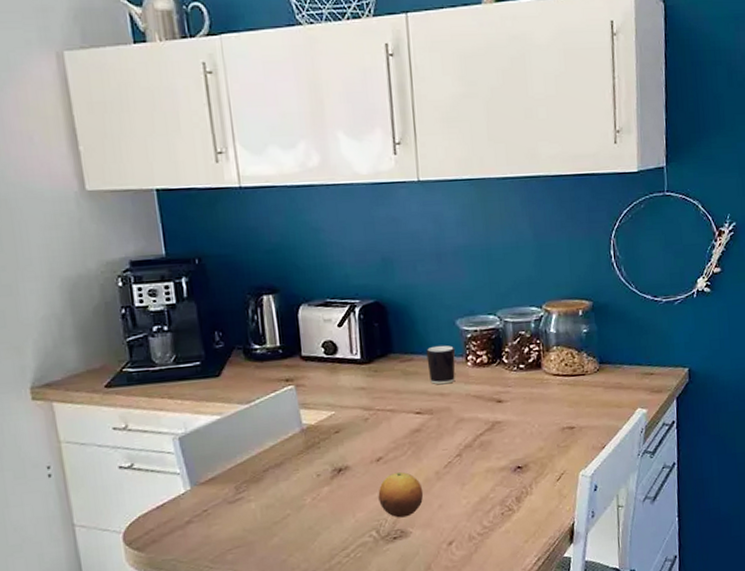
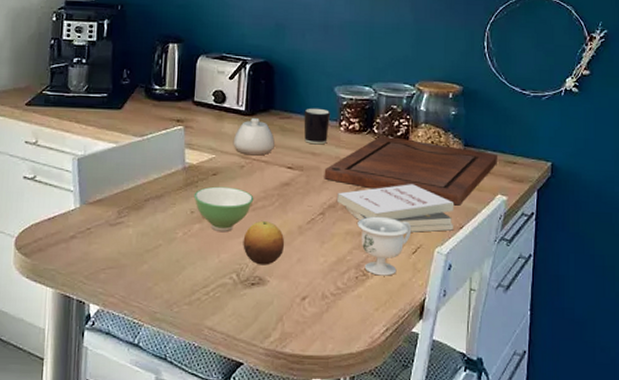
bowl: none [317,442,384,491] -> present [193,186,254,233]
sugar bowl: none [352,364,399,406] -> present [233,117,275,156]
cutting board: none [455,364,634,426] -> present [324,135,497,206]
books: none [471,410,596,460] -> present [336,184,455,233]
teacup: none [497,448,554,509] -> present [357,216,412,276]

